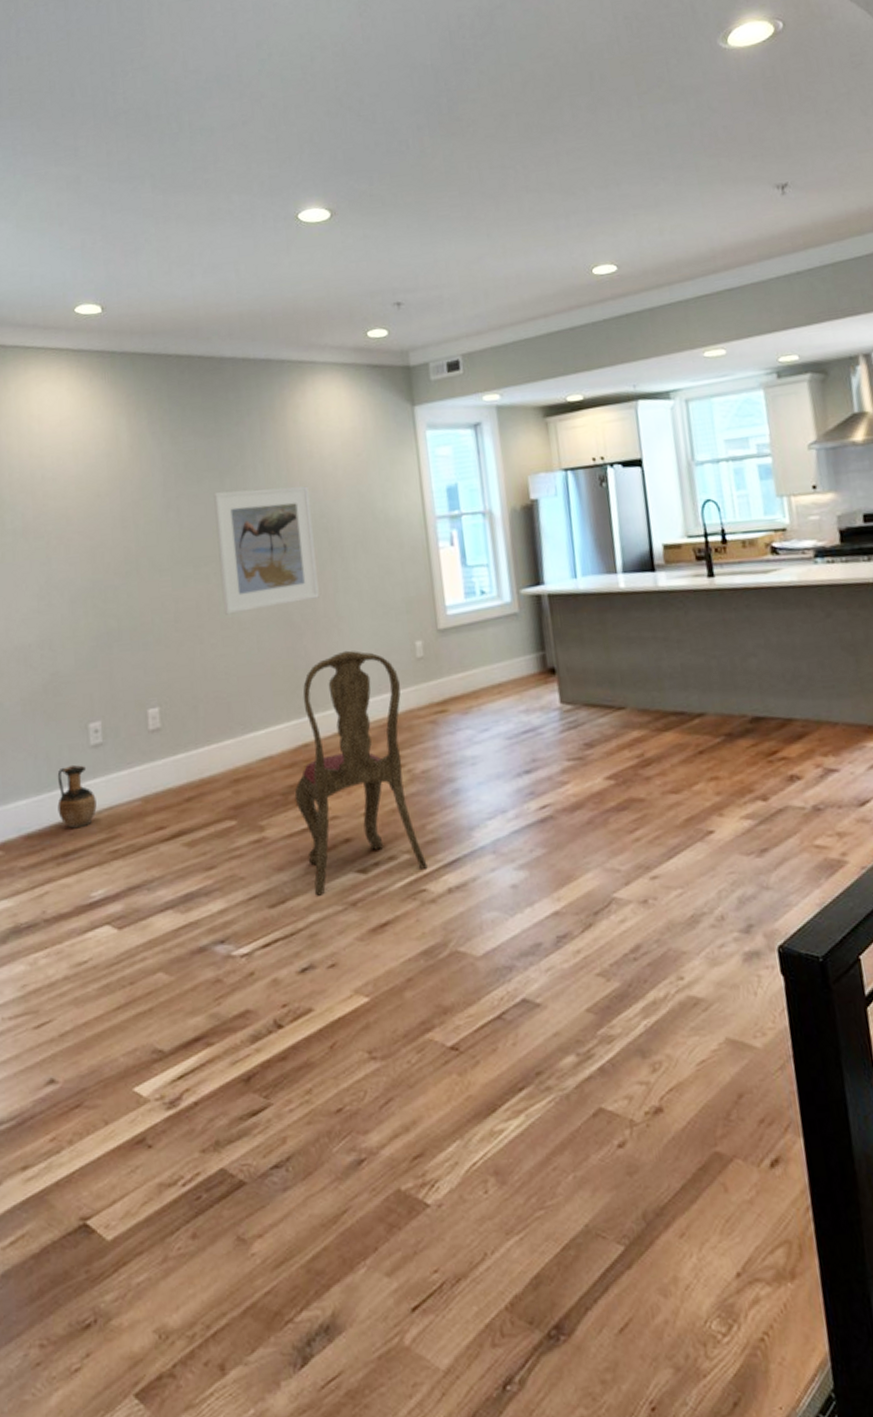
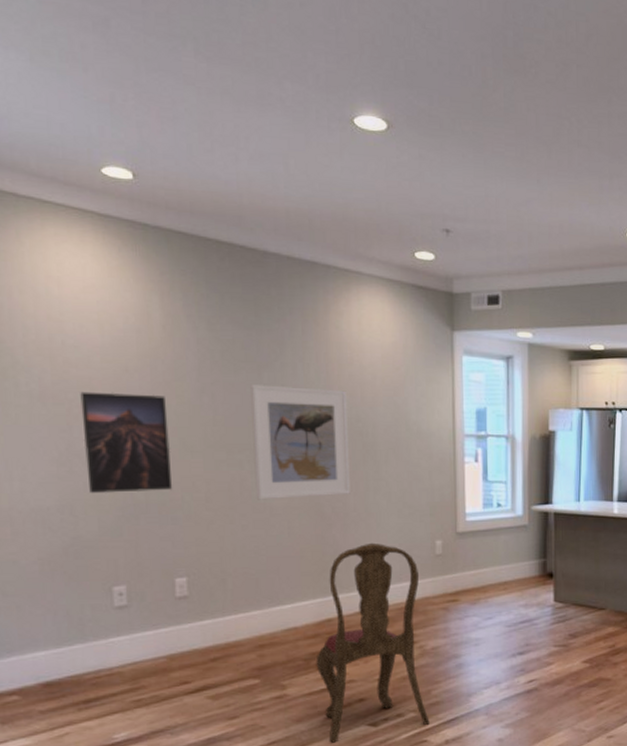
ceramic jug: present [57,764,97,829] -> none [78,622,120,680]
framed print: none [58,516,144,625] -> present [80,391,173,493]

